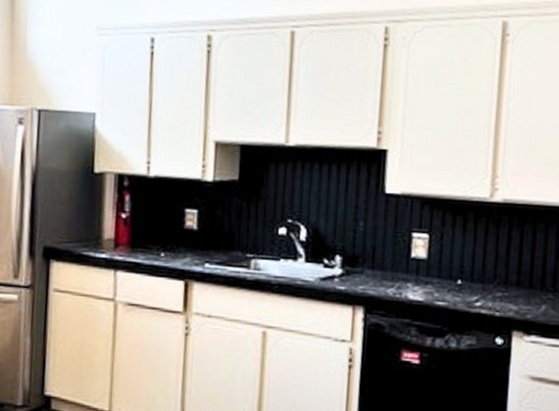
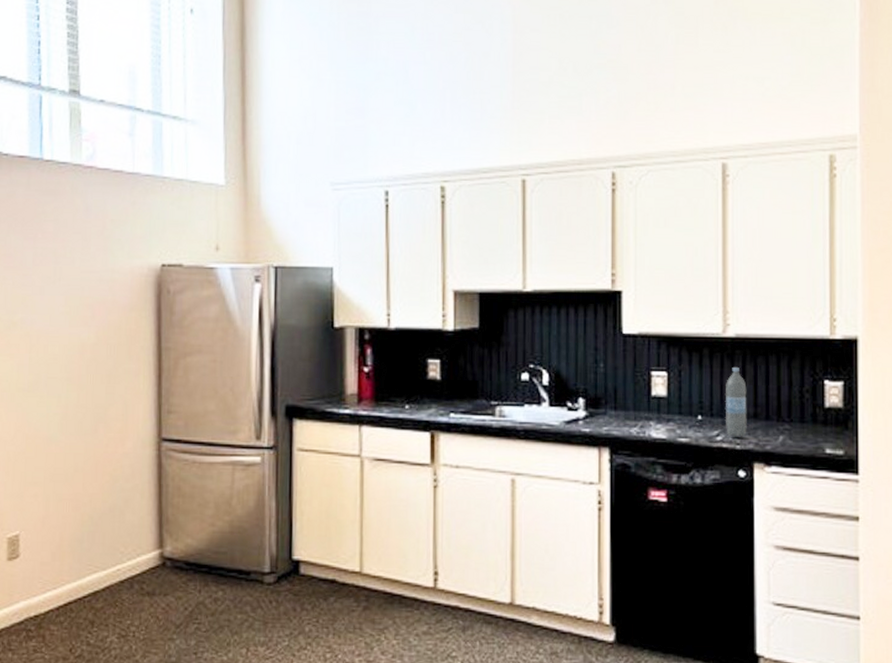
water bottle: none [486,233,511,304] -> present [726,368,747,437]

